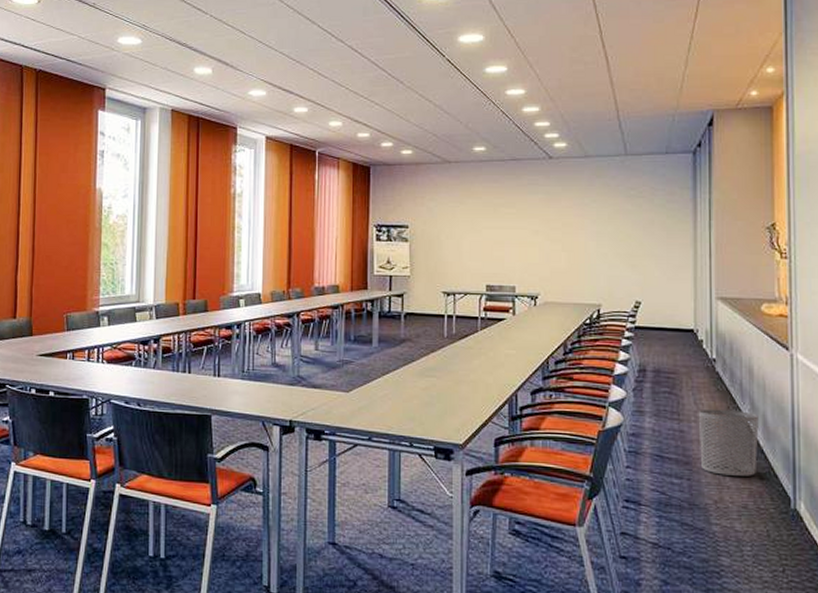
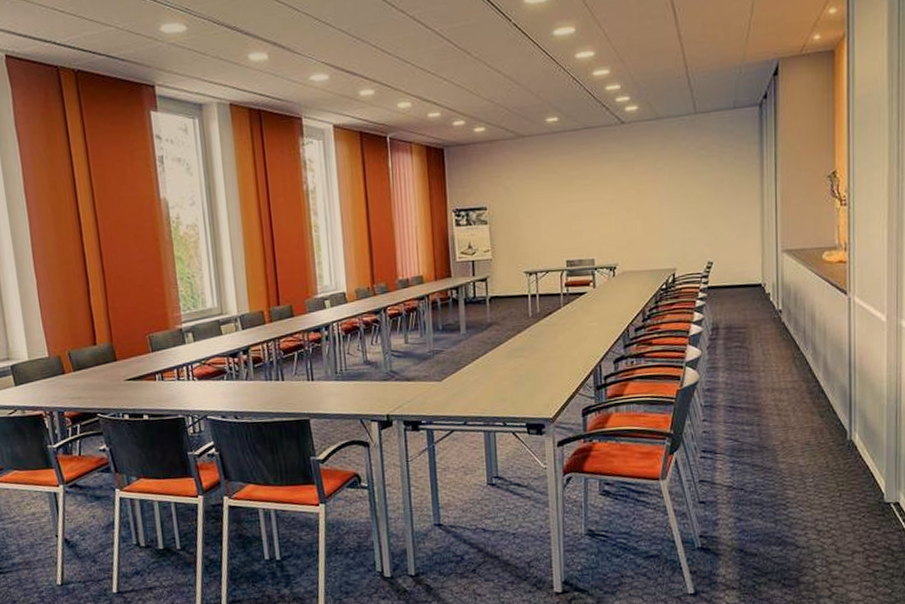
waste bin: present [698,408,759,476] -> none [766,356,820,418]

